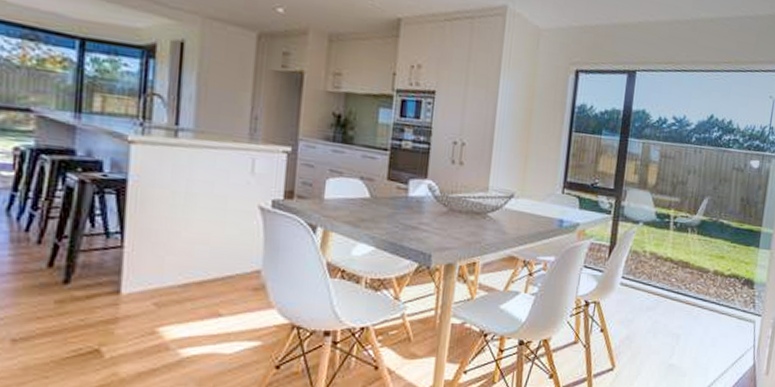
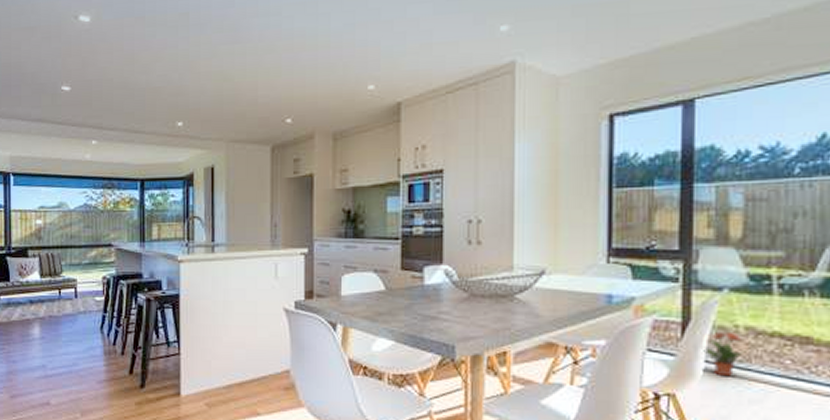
potted plant: none [622,256,651,290] -> present [703,333,748,377]

